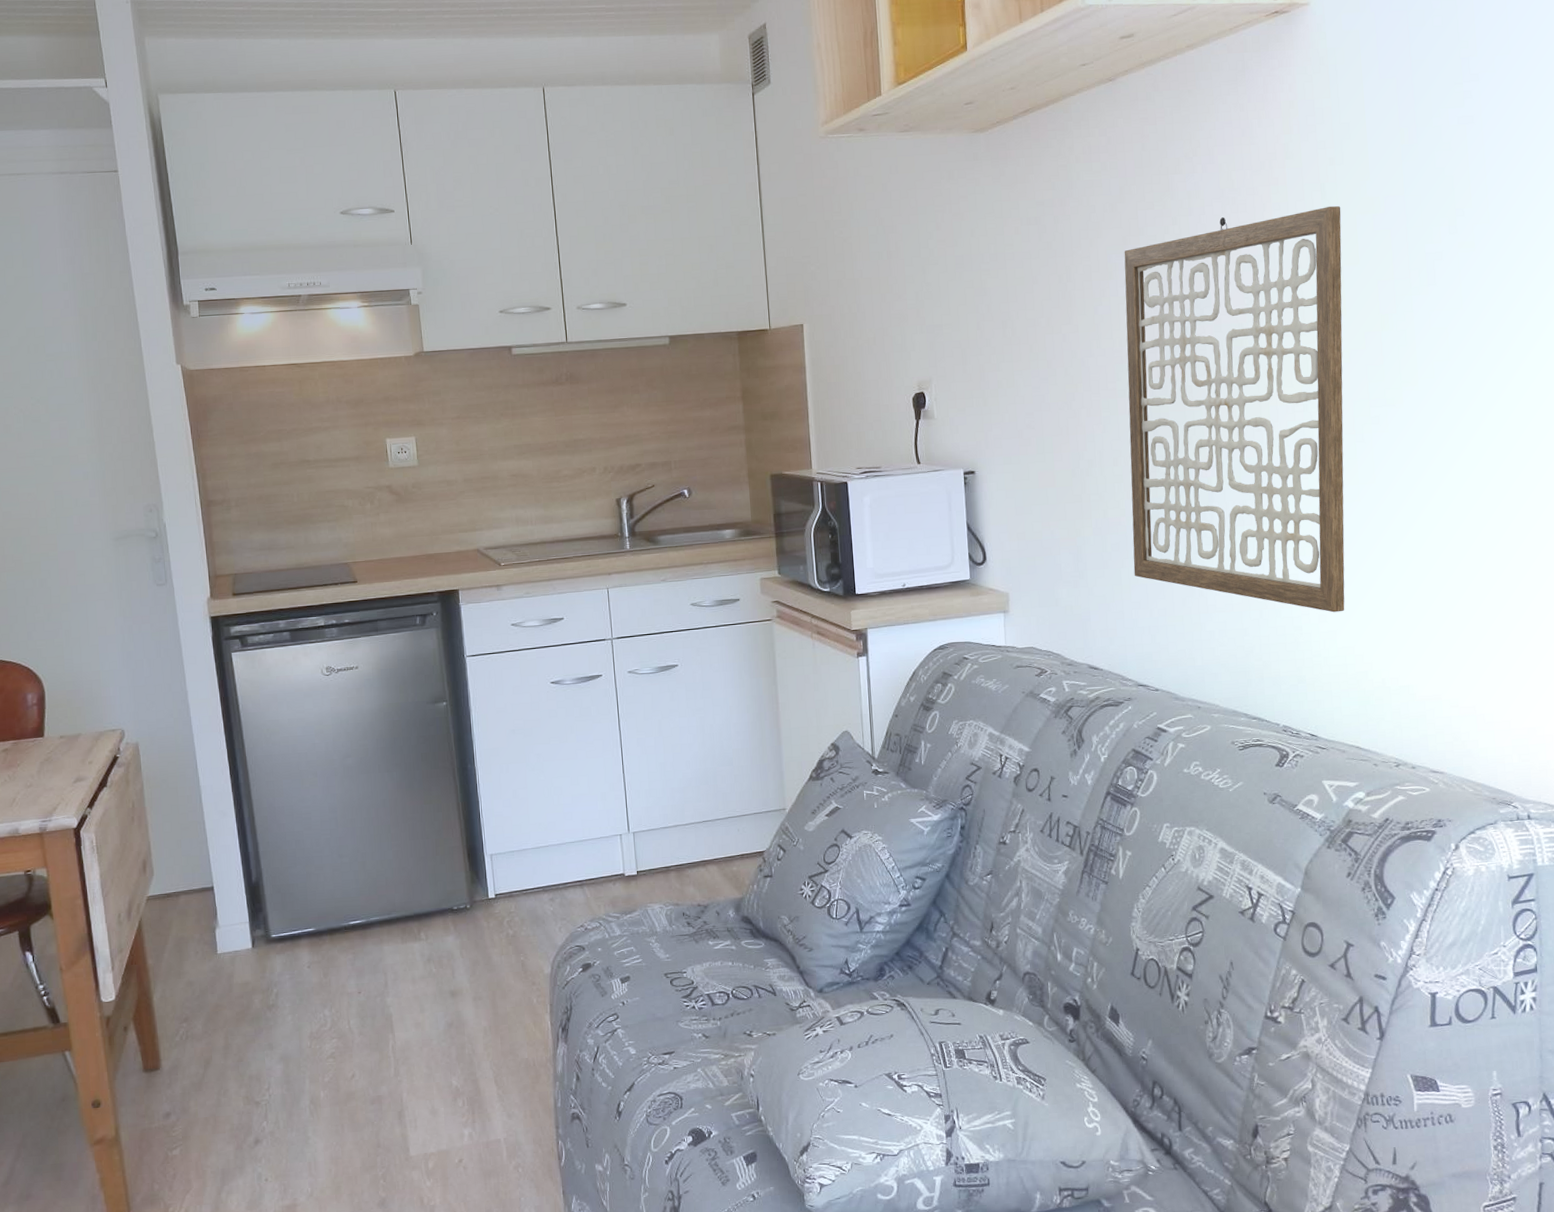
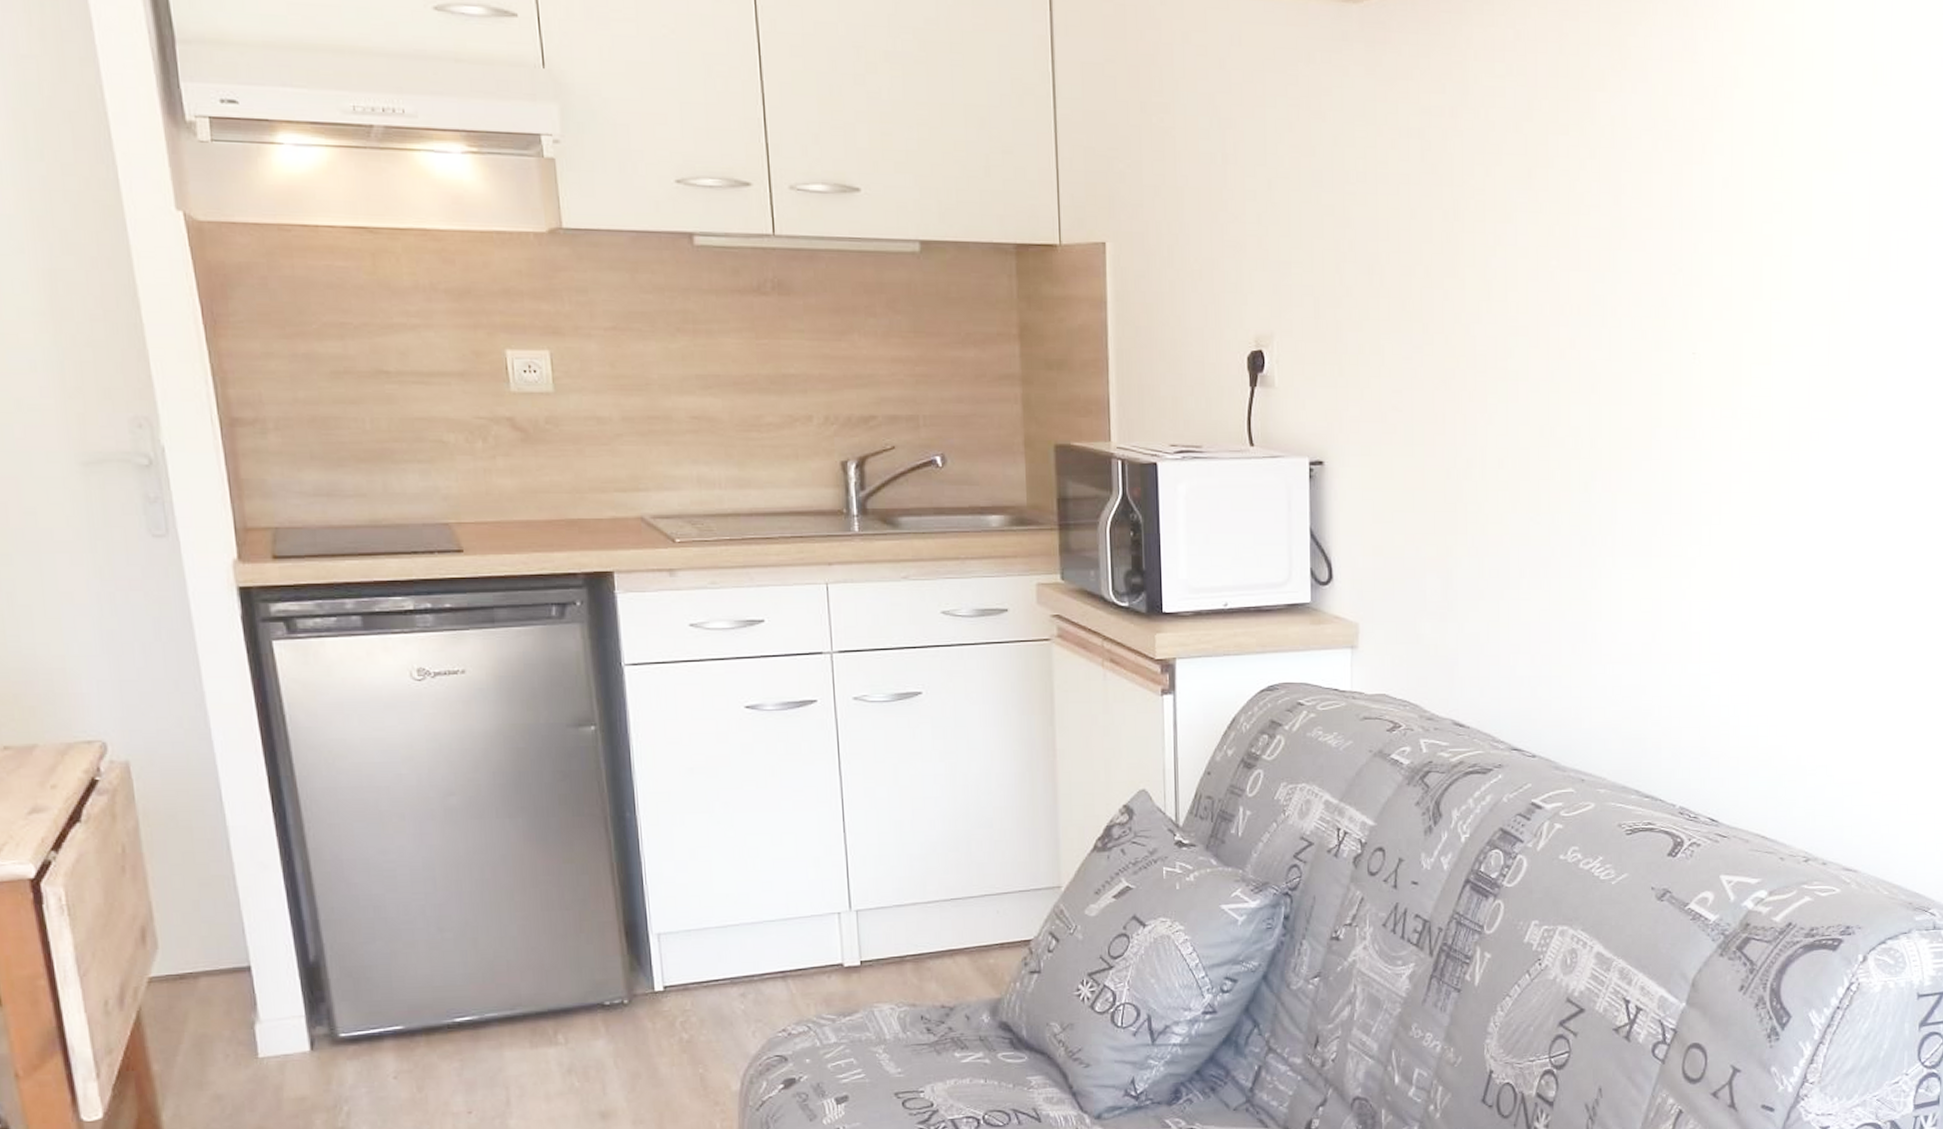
wall art: present [1124,206,1345,613] -> none [1515,155,1796,672]

